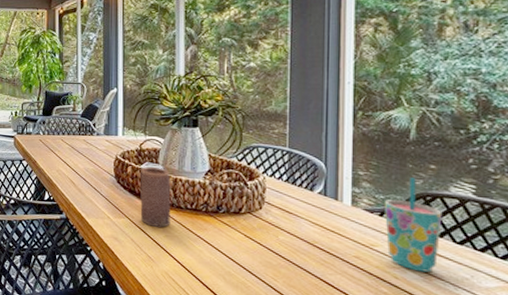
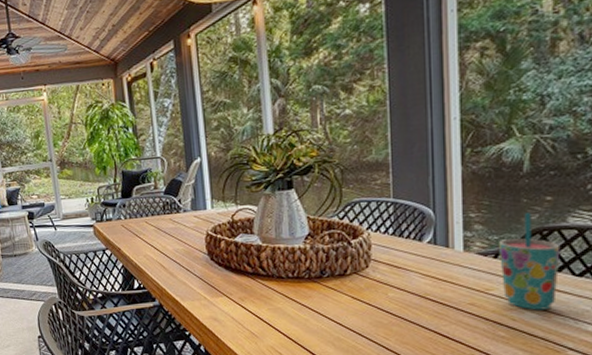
candle: present [140,167,171,228] -> none [235,238,272,301]

